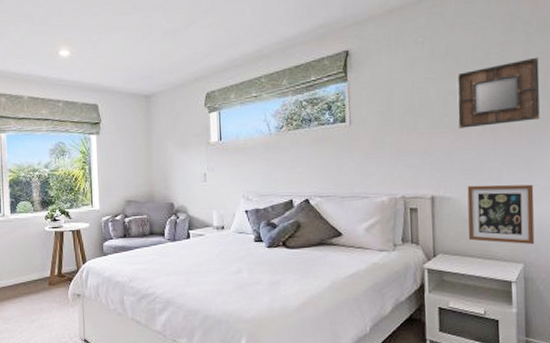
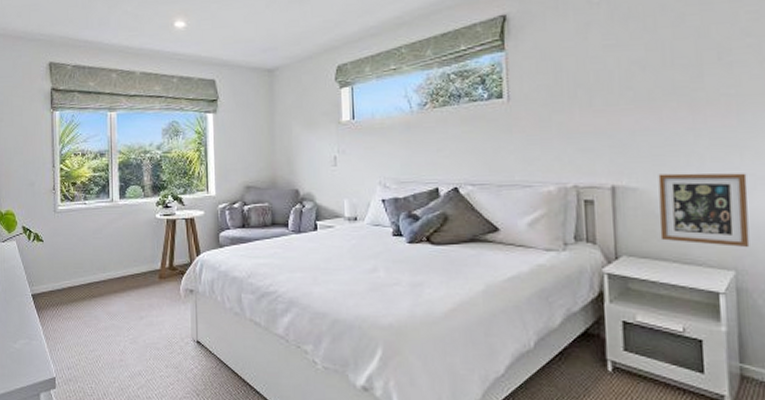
home mirror: present [457,57,540,129] -> none [643,18,754,105]

